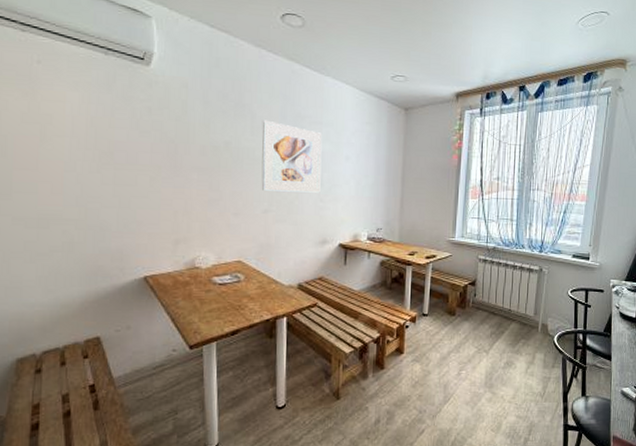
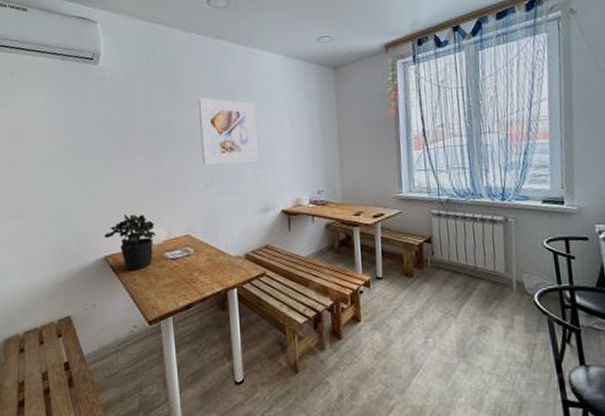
potted plant: none [146,233,204,293] -> present [105,213,156,271]

